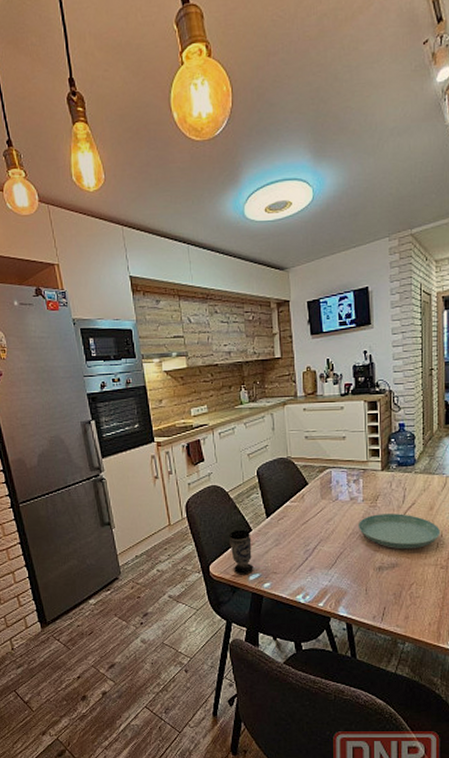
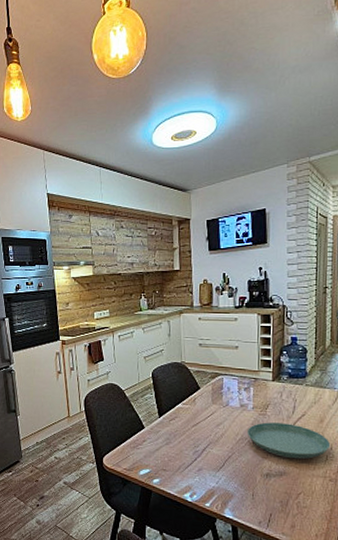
cup: present [229,529,253,575] -> none [123,426,144,469]

